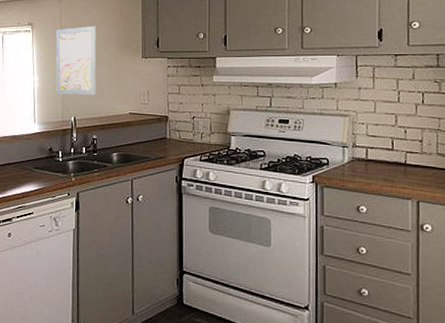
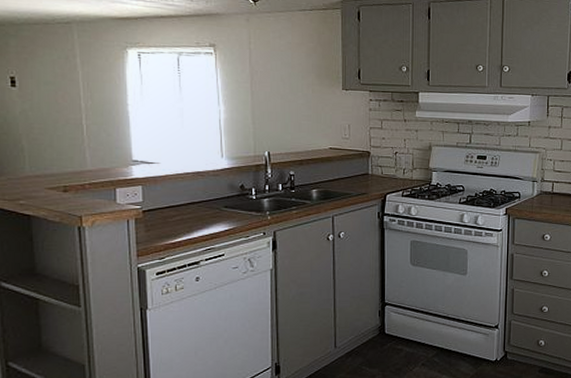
wall art: present [55,26,97,95] -> none [244,51,292,129]

